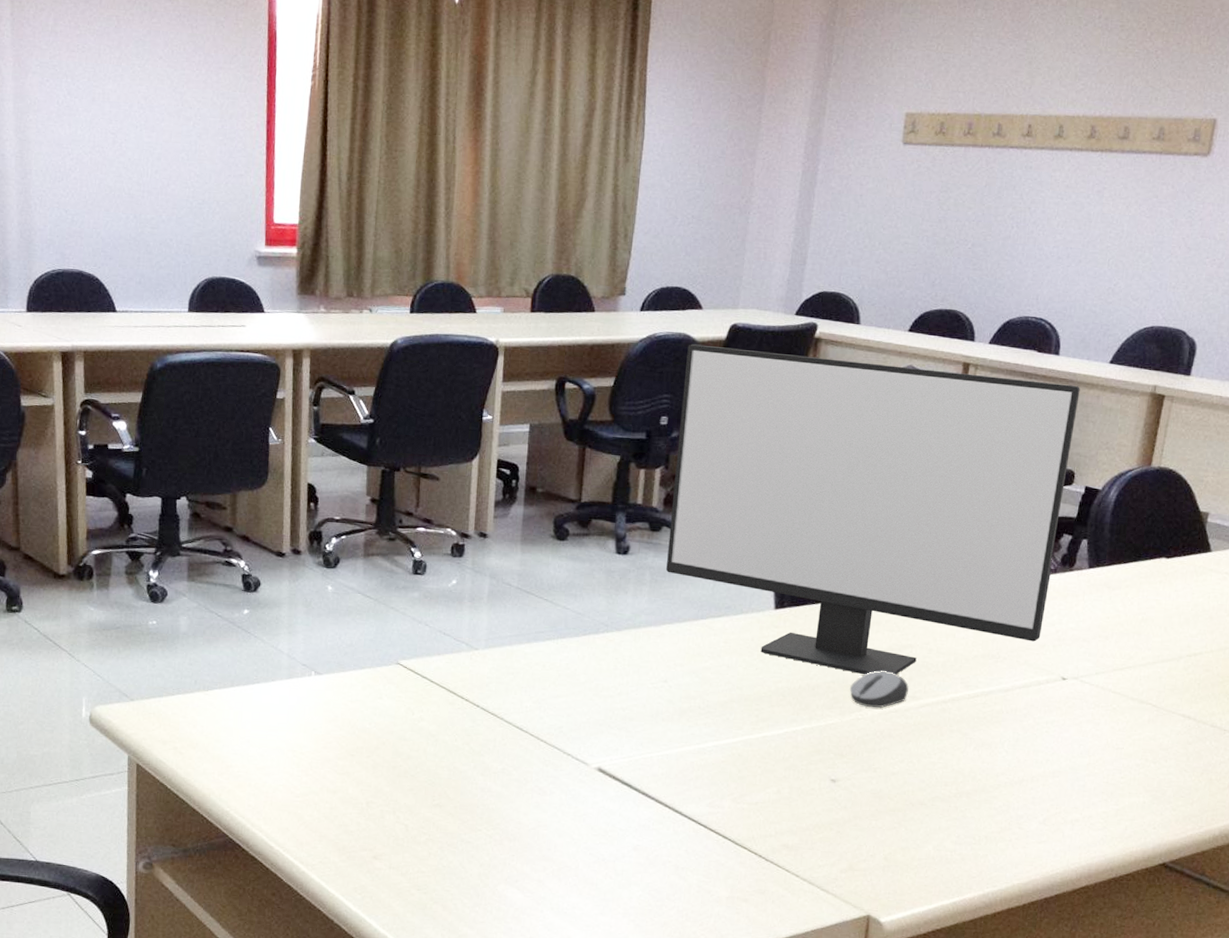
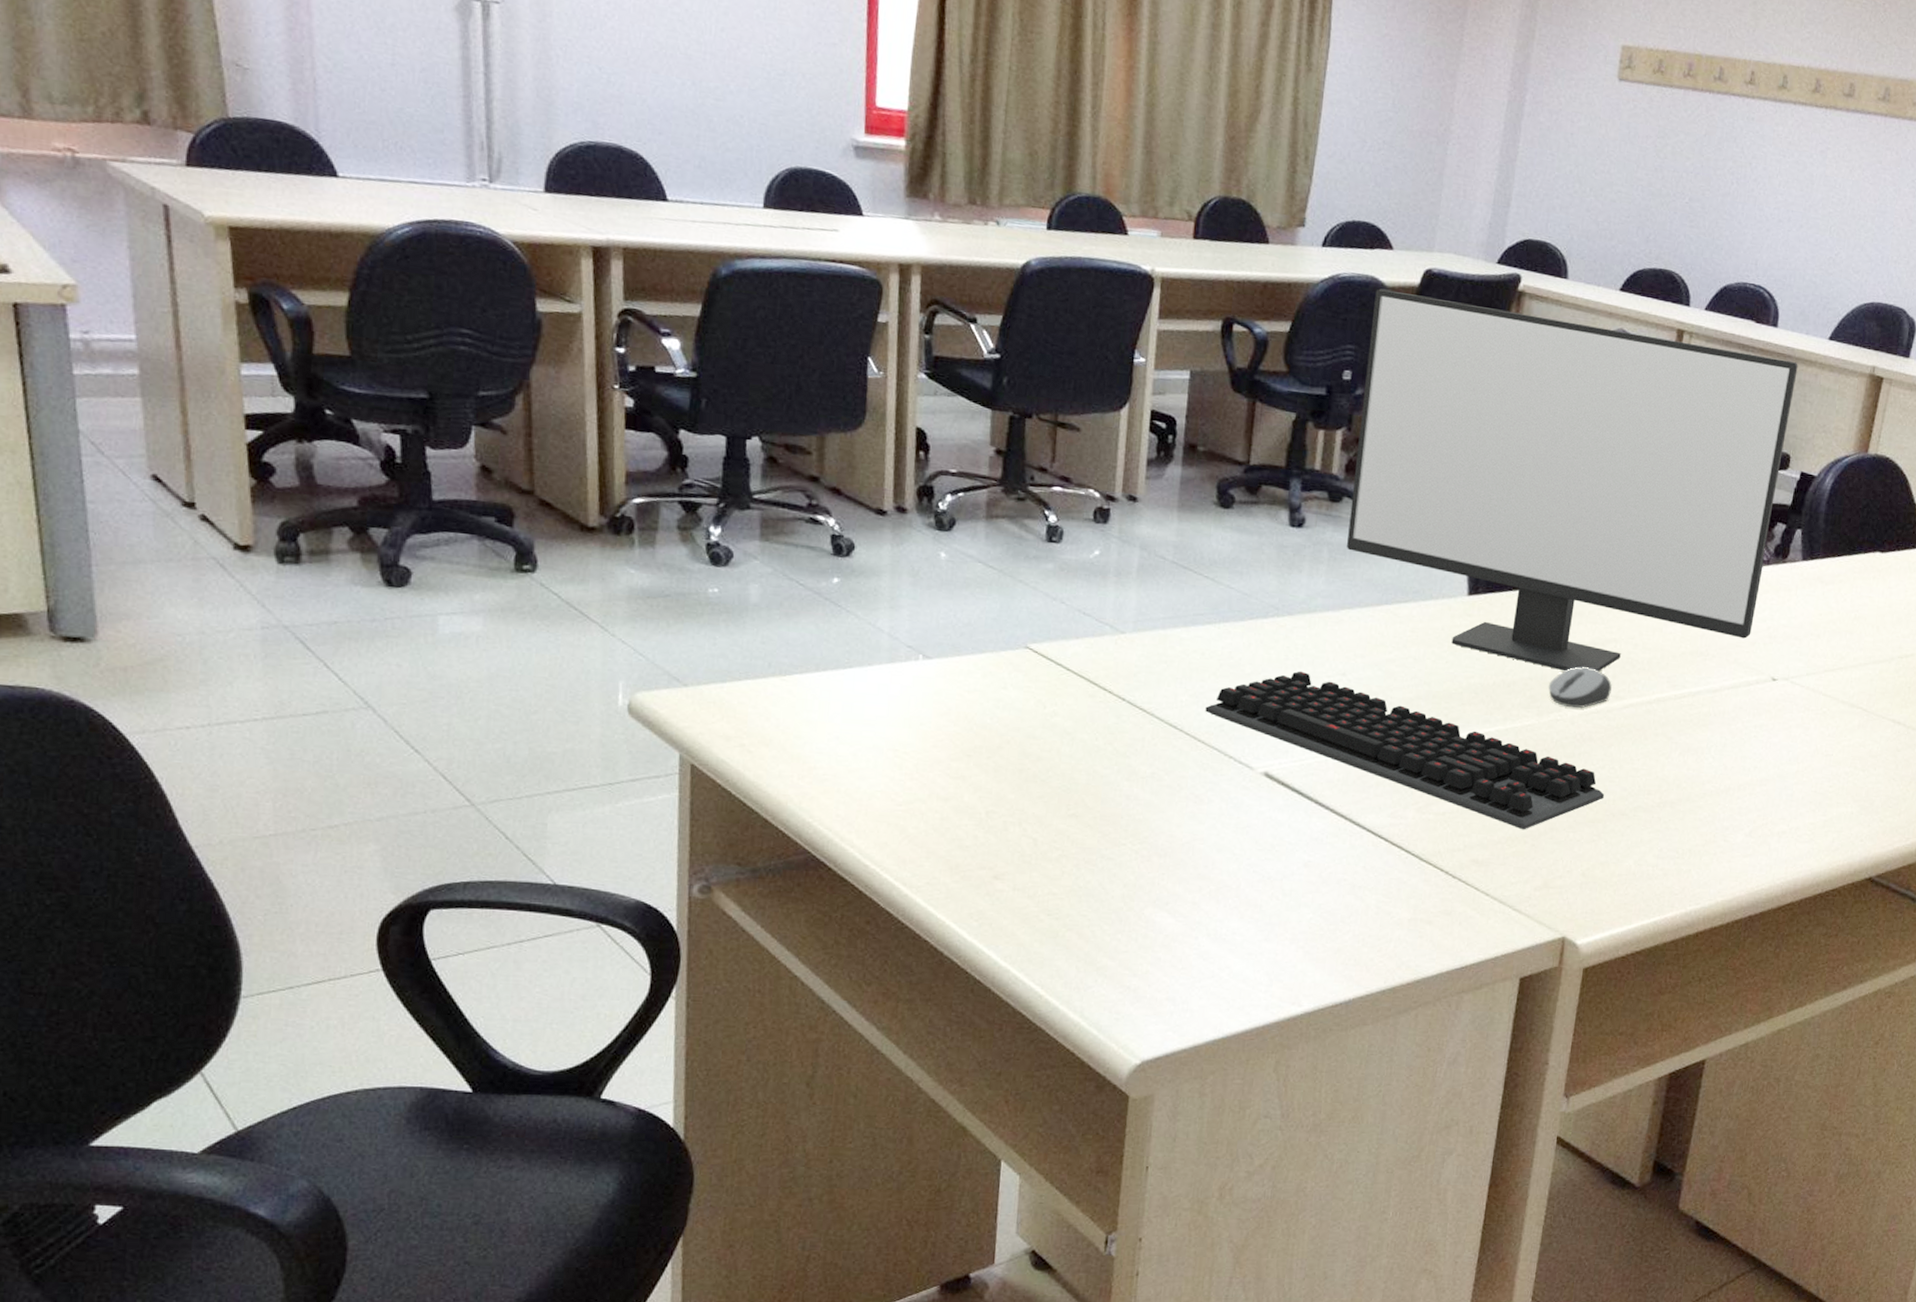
computer keyboard: none [546,679,904,818] -> present [1205,671,1605,830]

